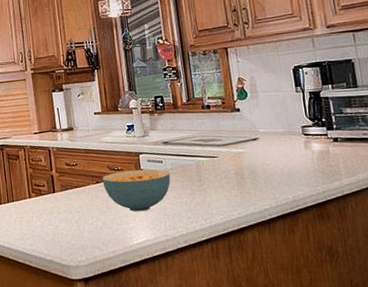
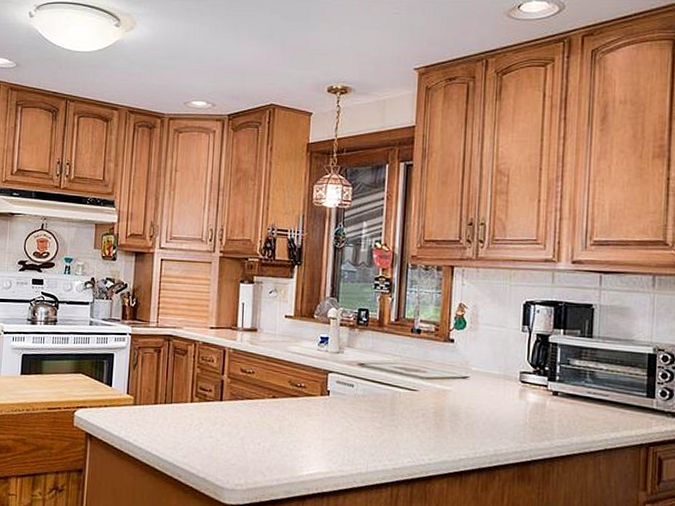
cereal bowl: present [102,169,171,212] -> none [280,389,360,439]

